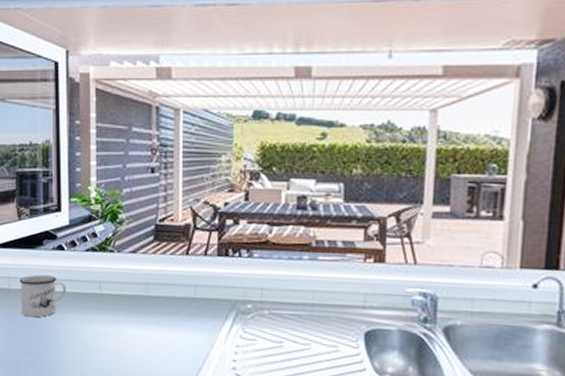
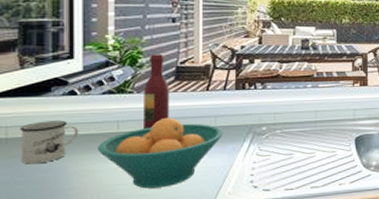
fruit bowl: none [82,282,204,360] -> present [96,117,224,189]
wine bottle: none [124,210,149,294] -> present [144,54,170,130]

